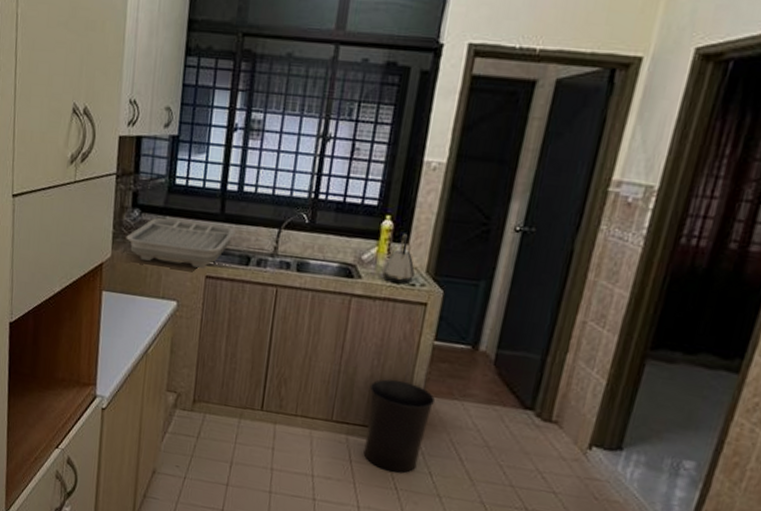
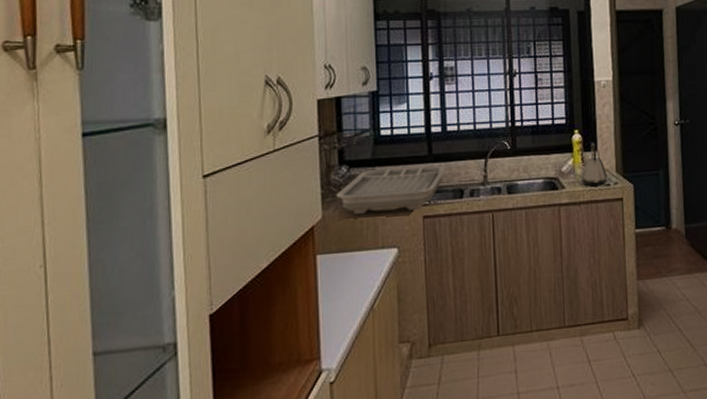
waste bin: present [363,379,436,473] -> none [591,272,648,361]

